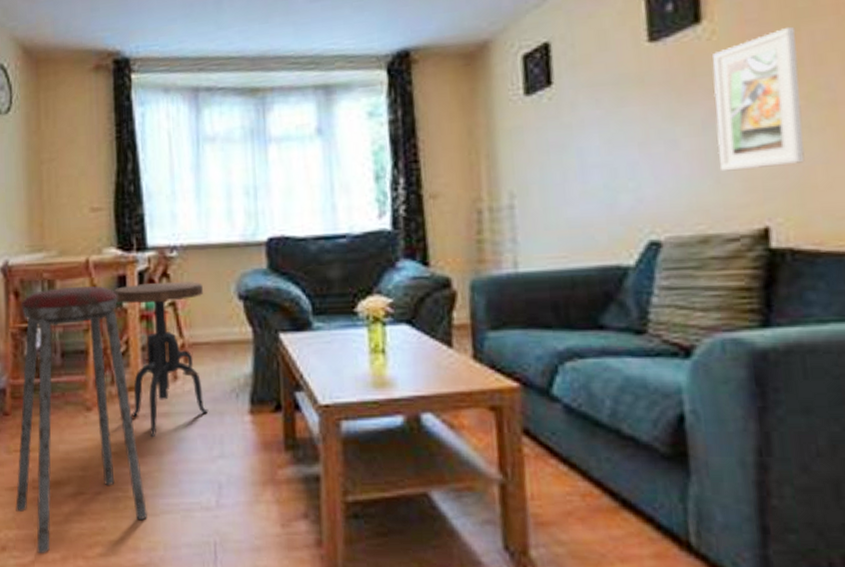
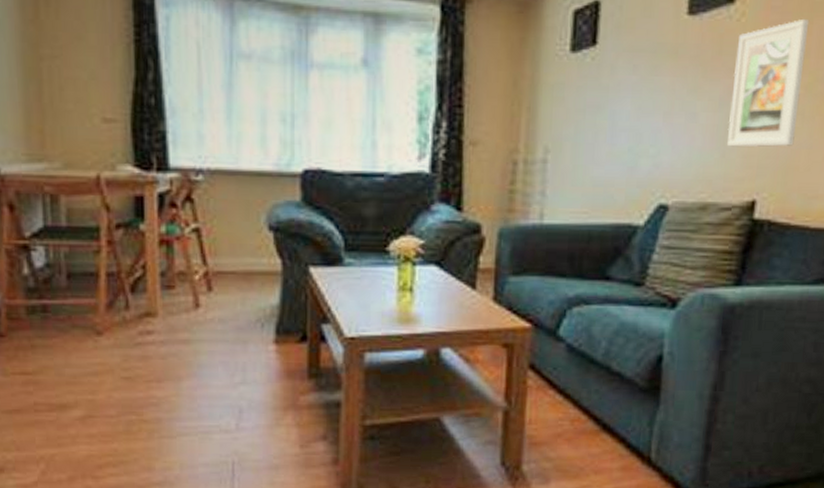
music stool: present [15,286,148,554] -> none [14,204,164,475]
side table: present [113,280,209,437] -> none [129,206,232,363]

